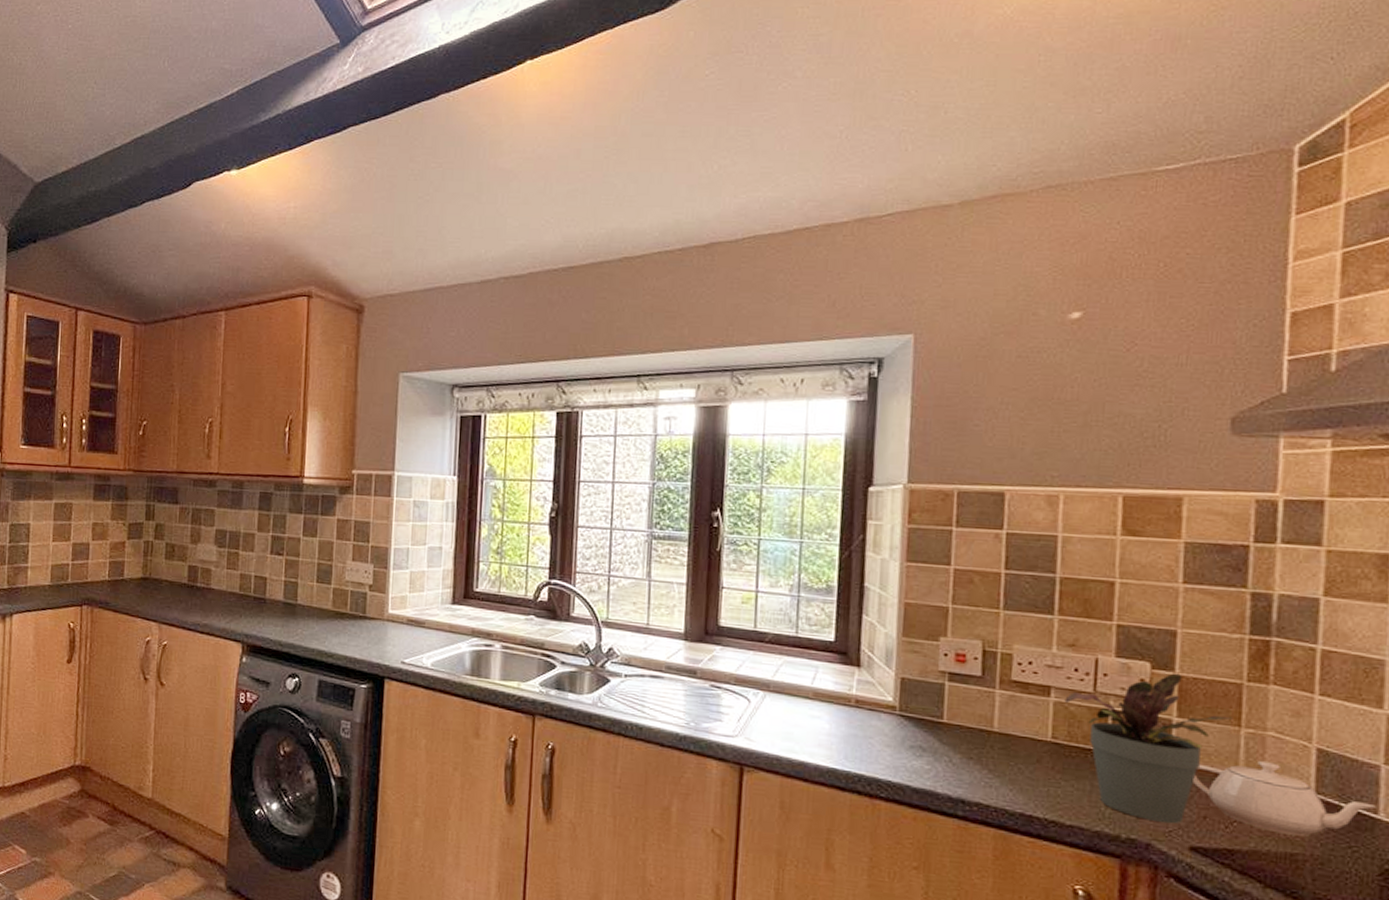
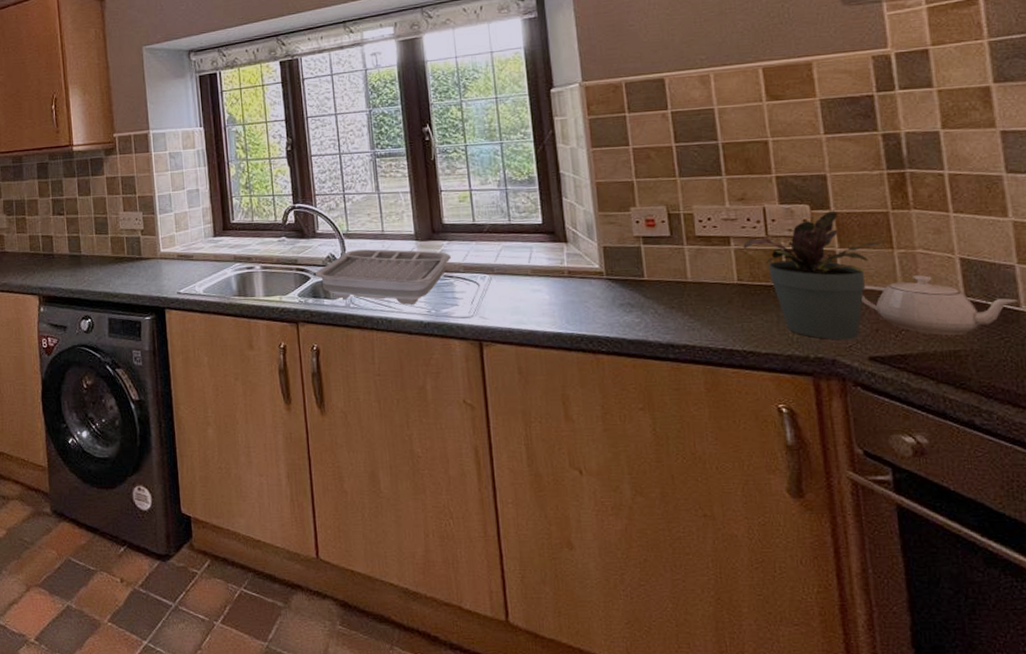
dish rack: none [562,641,722,713] -> present [315,249,451,305]

